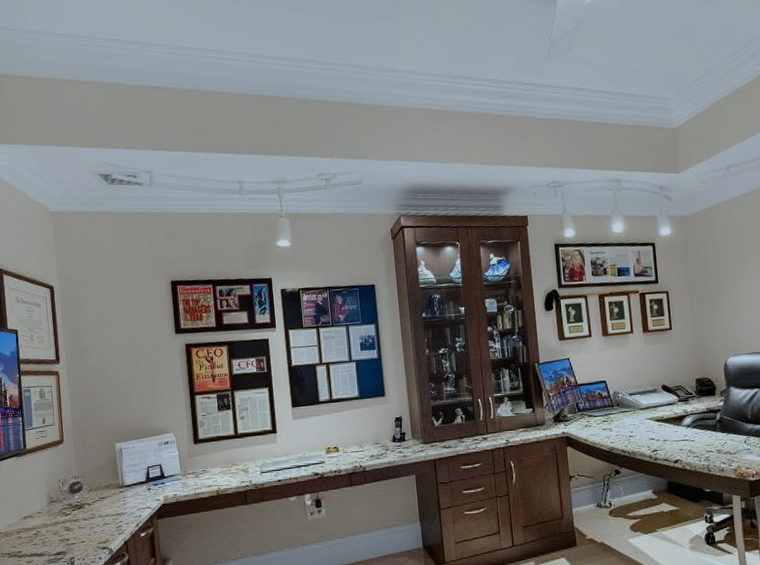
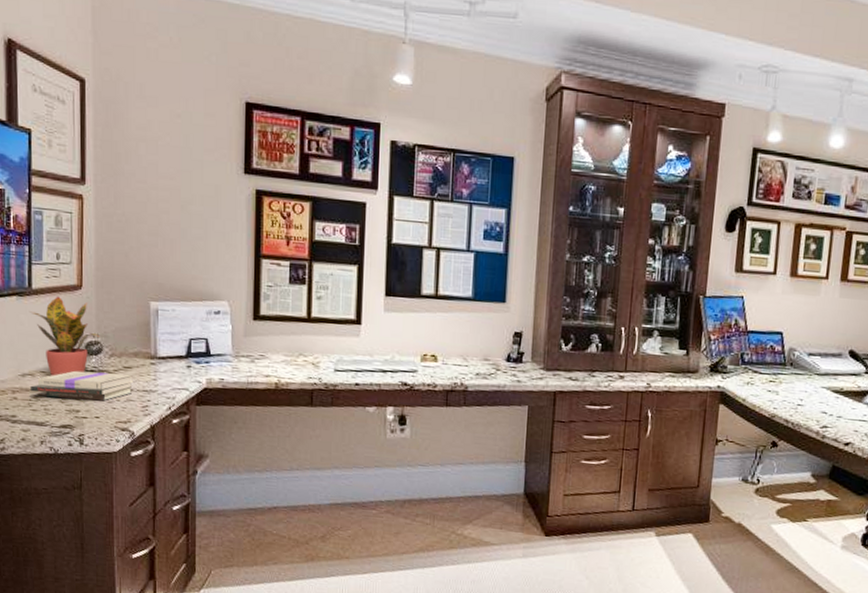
potted plant: none [25,451,80,515] -> present [29,296,100,376]
books: none [31,503,109,534] -> present [30,370,134,402]

